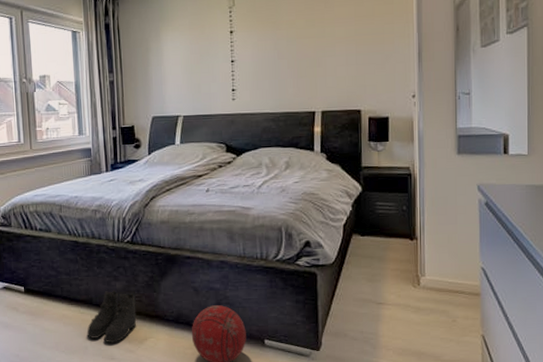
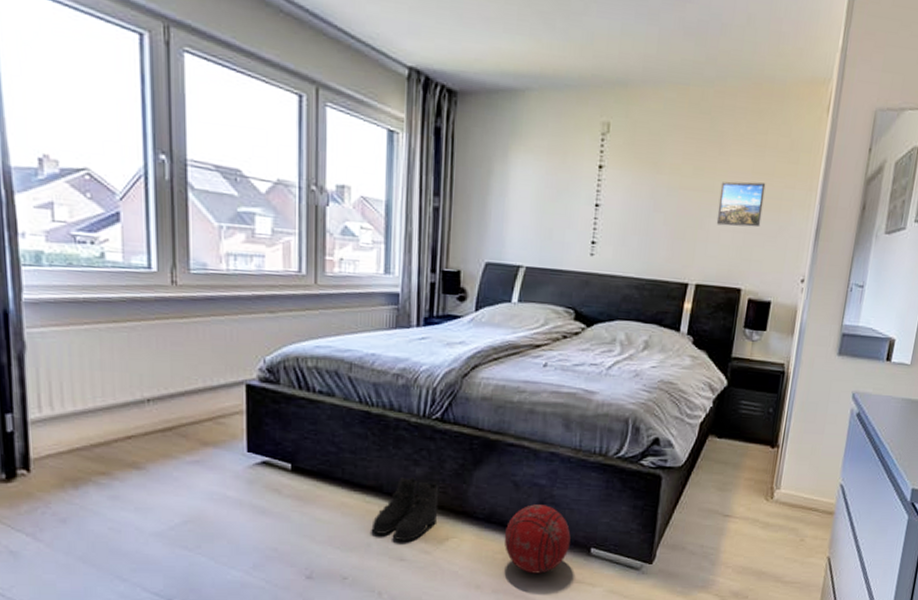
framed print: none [330,23,369,62] -> present [716,181,766,227]

